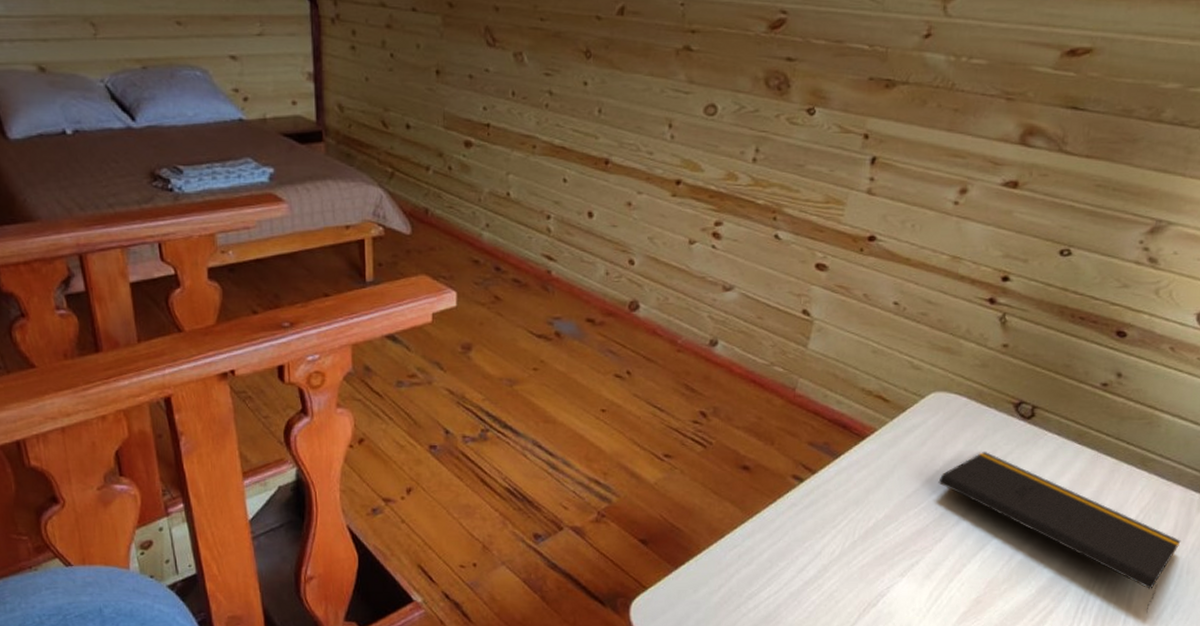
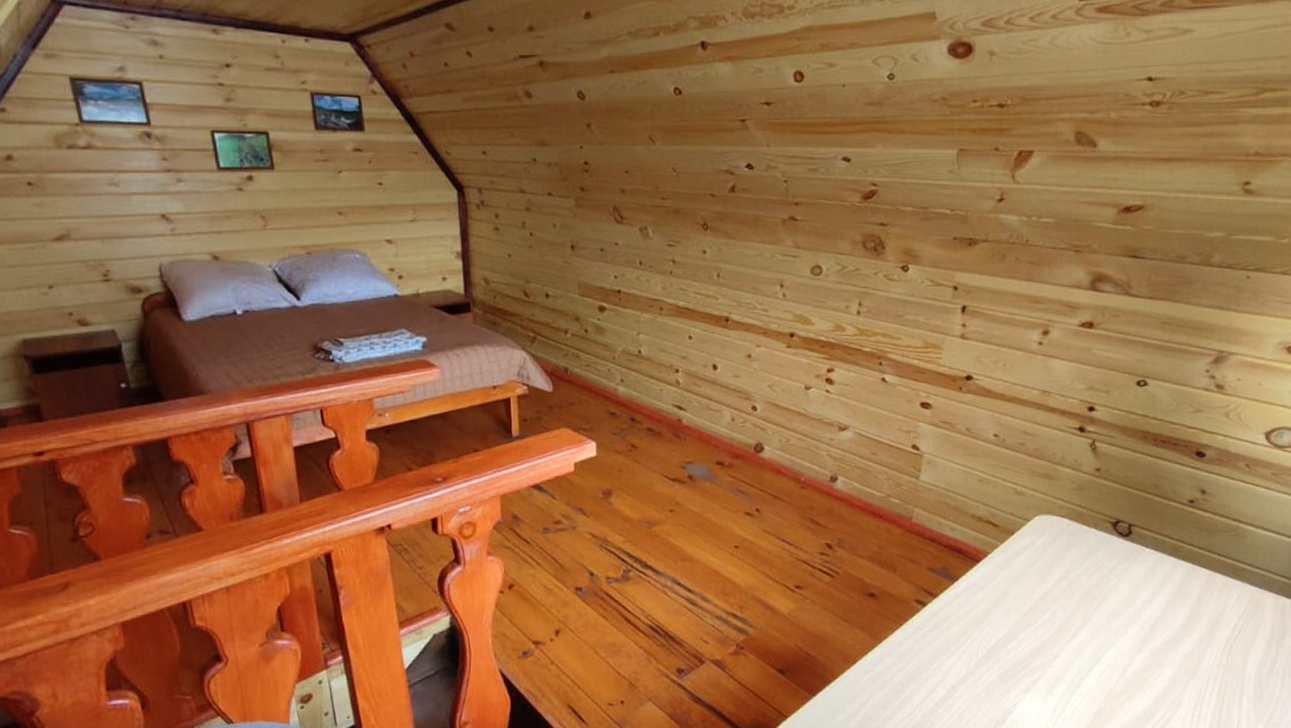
notepad: present [938,452,1181,614] -> none [1050,569,1280,718]

